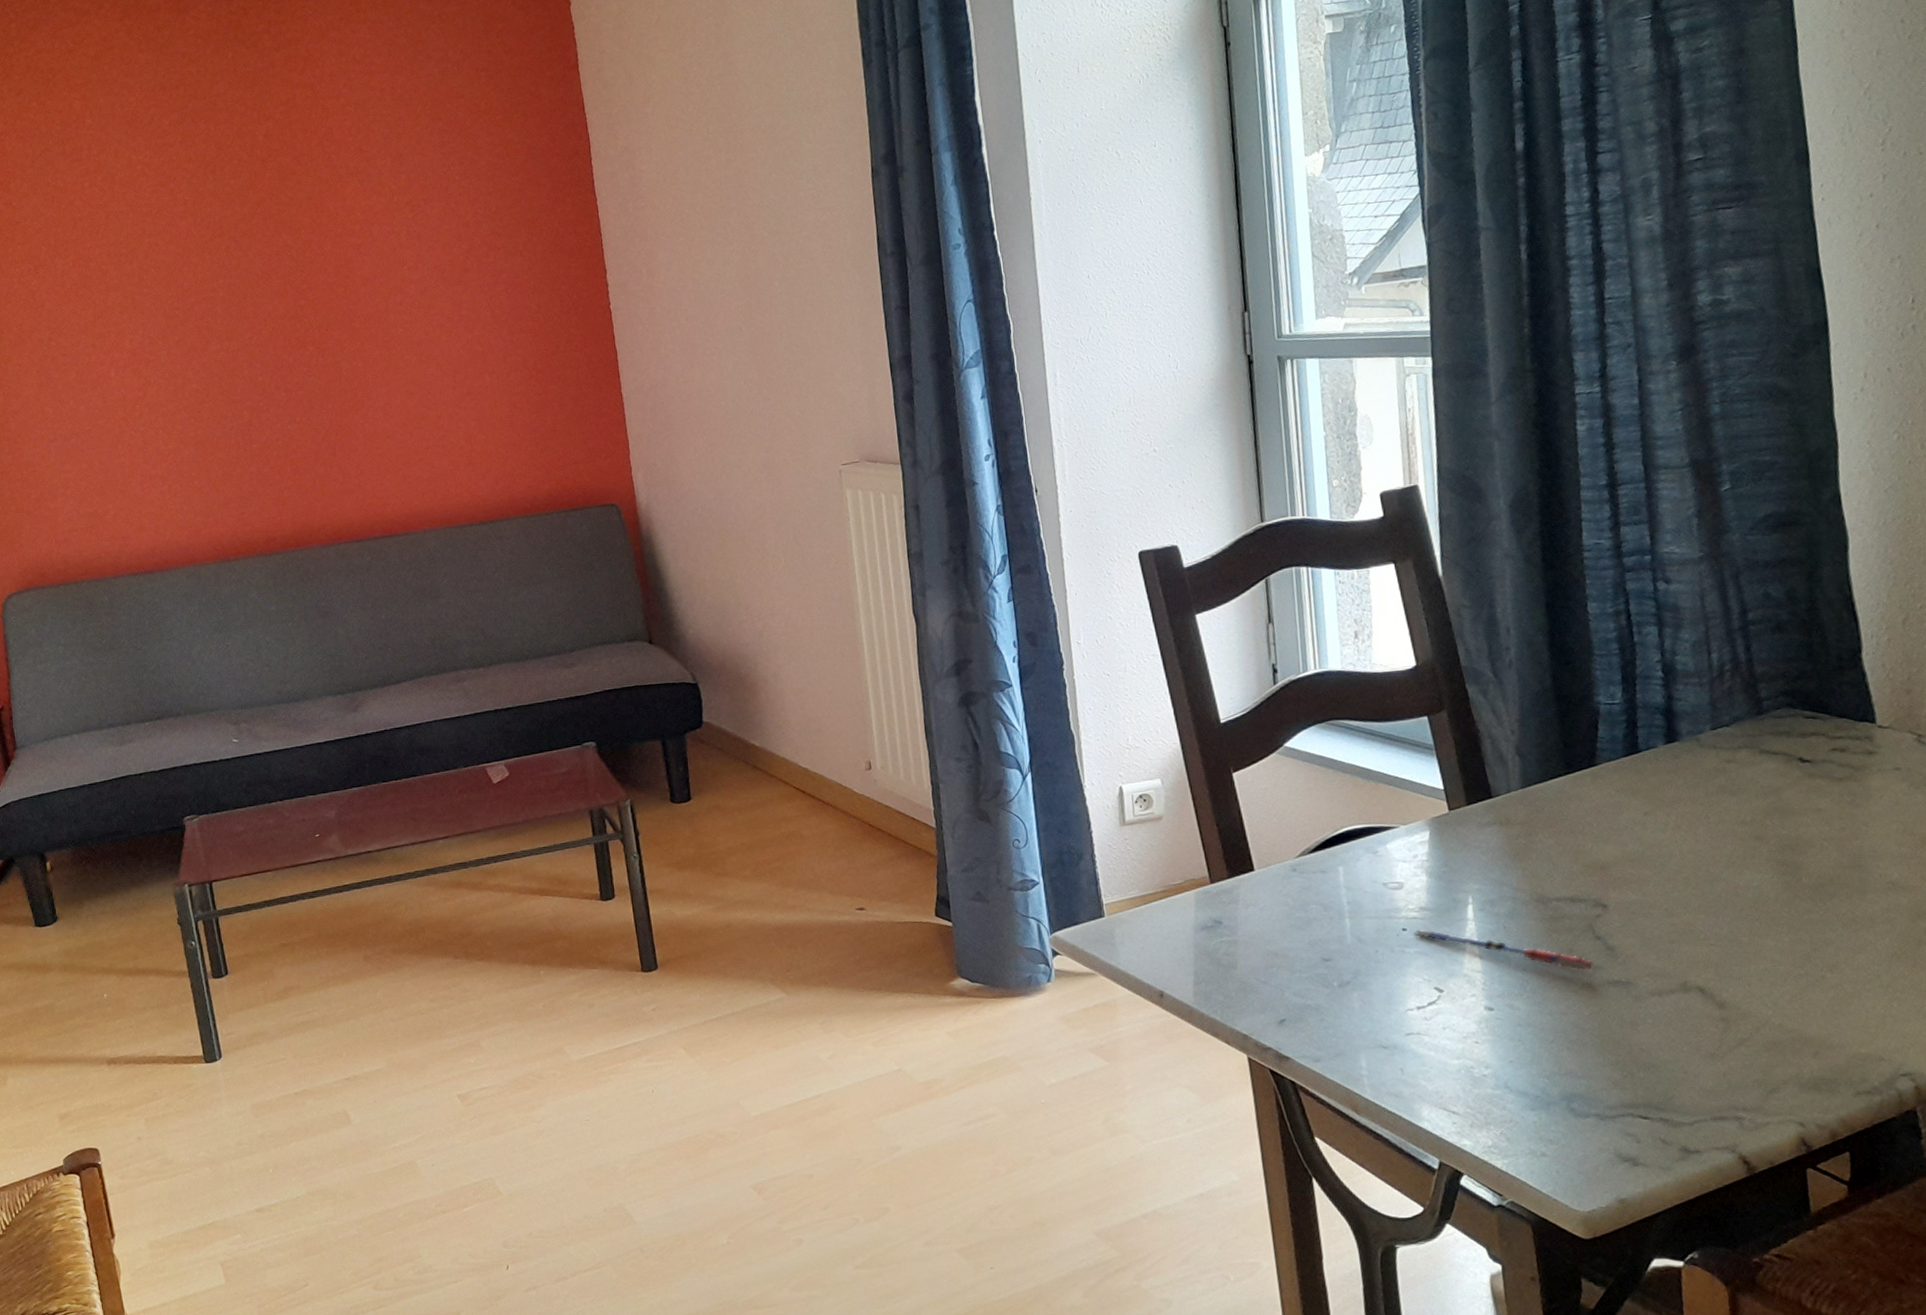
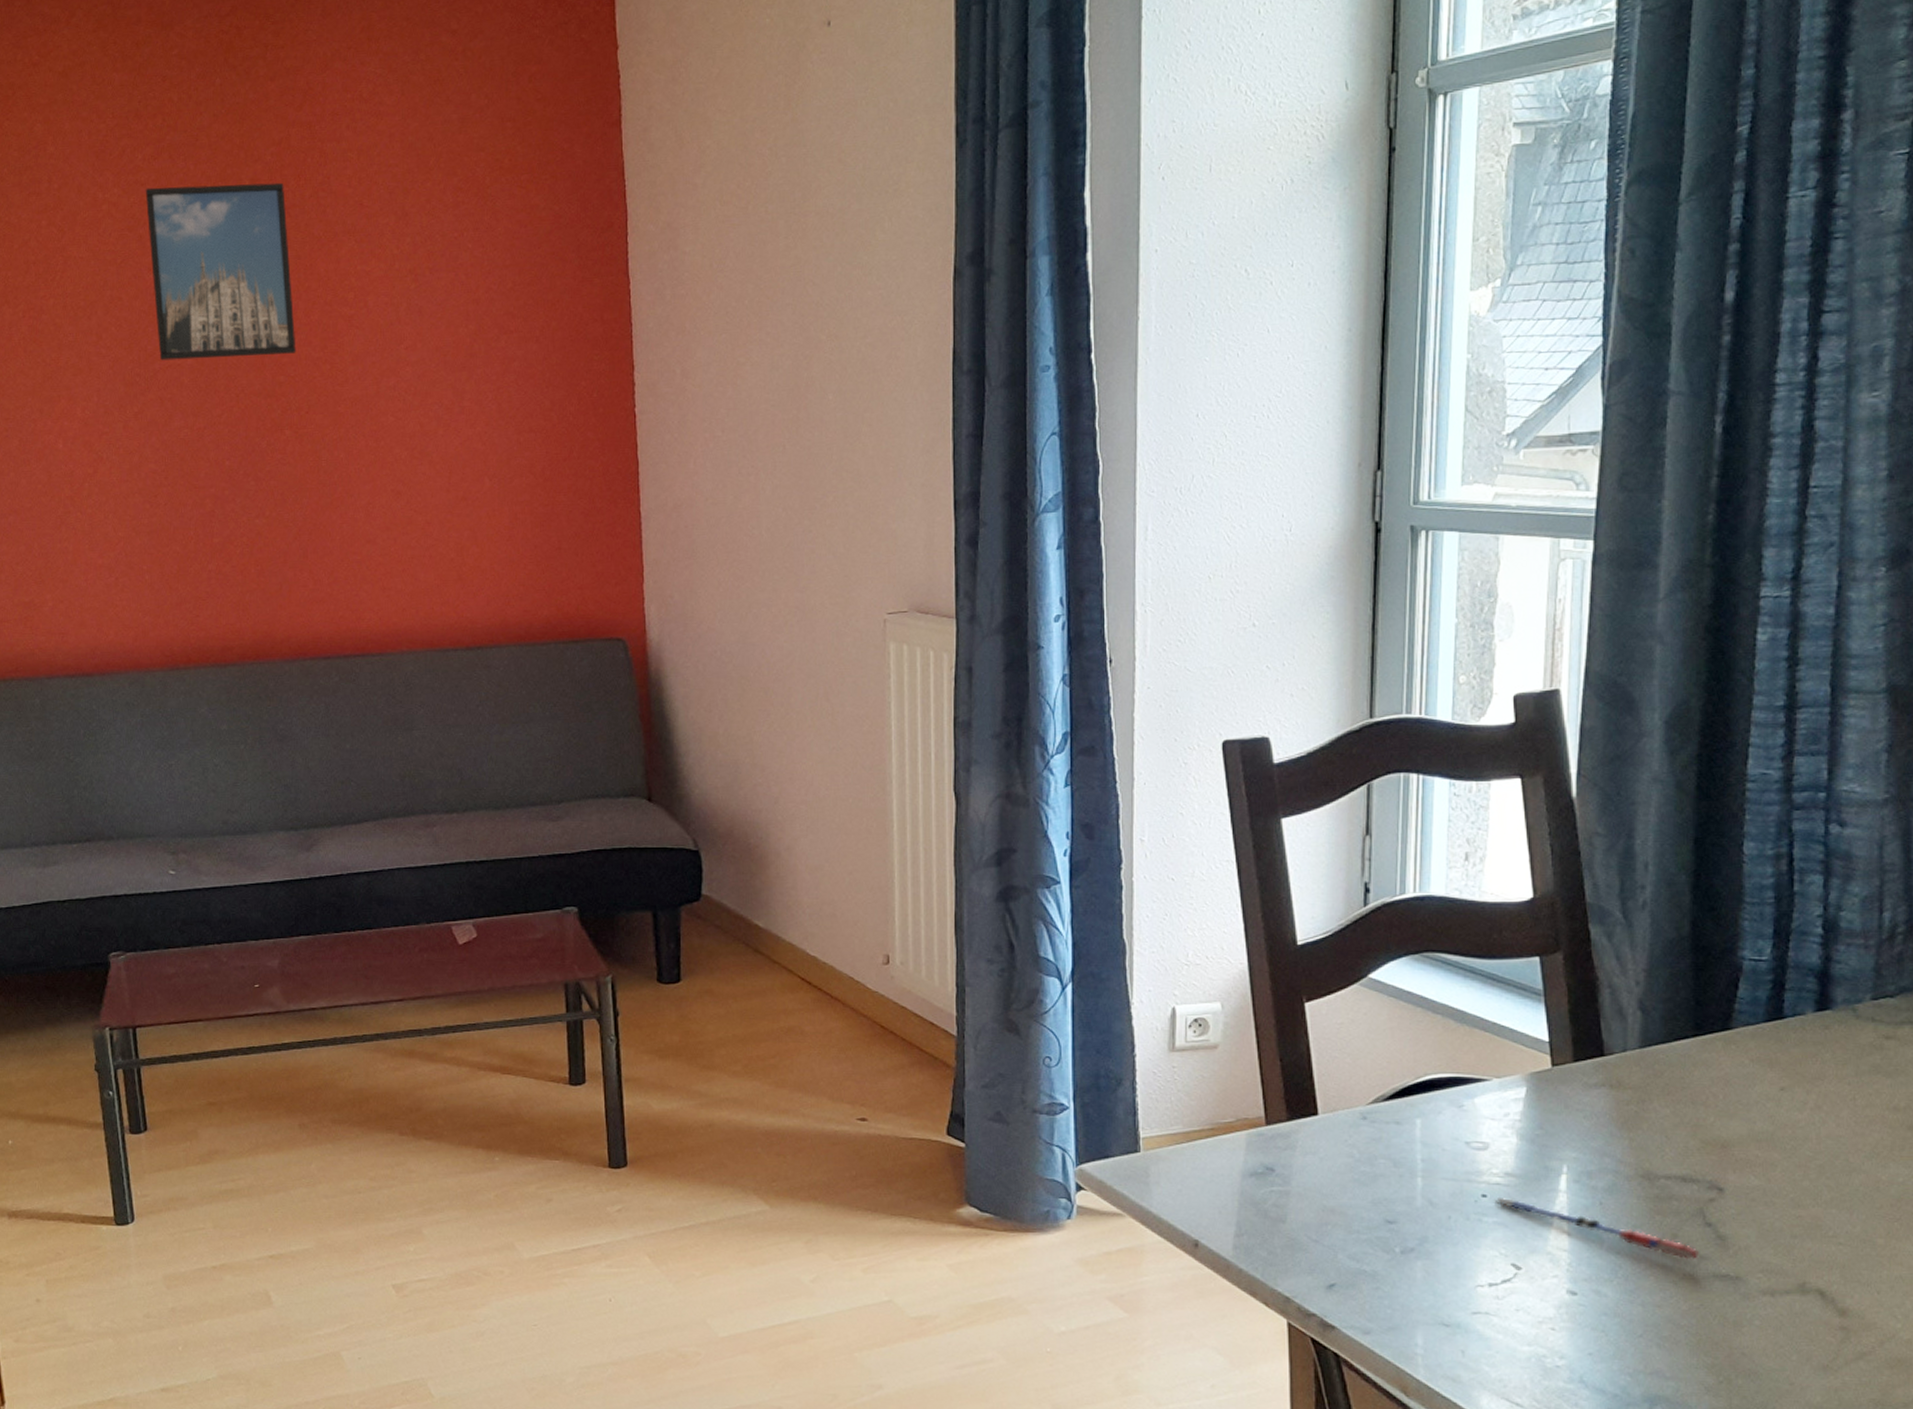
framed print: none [173,136,314,295] -> present [145,182,296,361]

